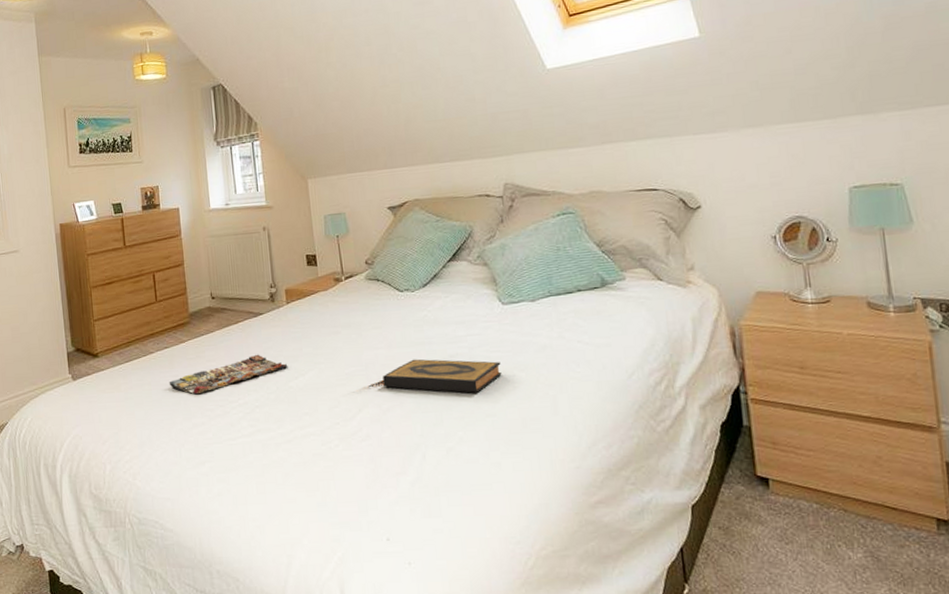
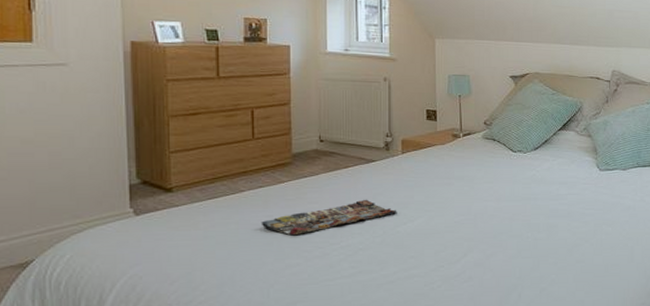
hardback book: present [383,359,502,393] -> none [490,212,593,243]

